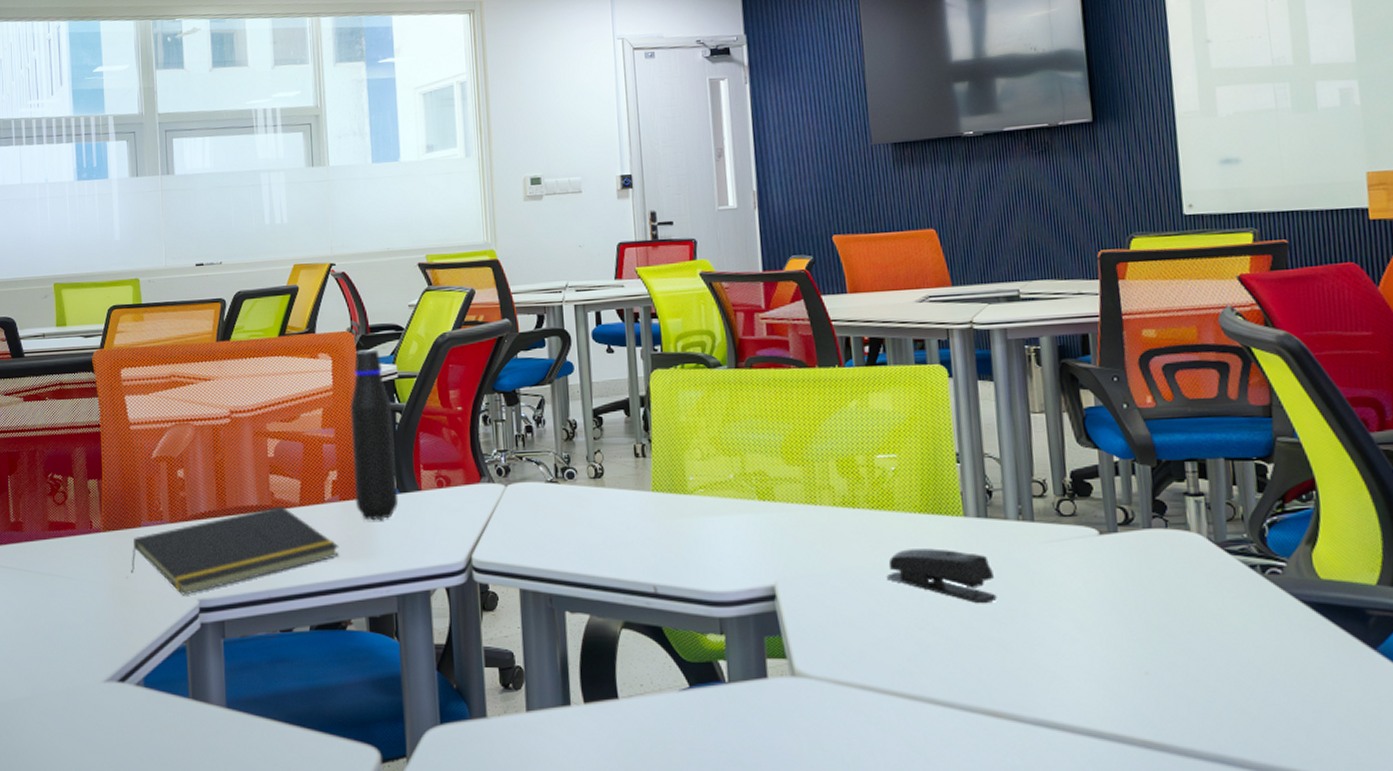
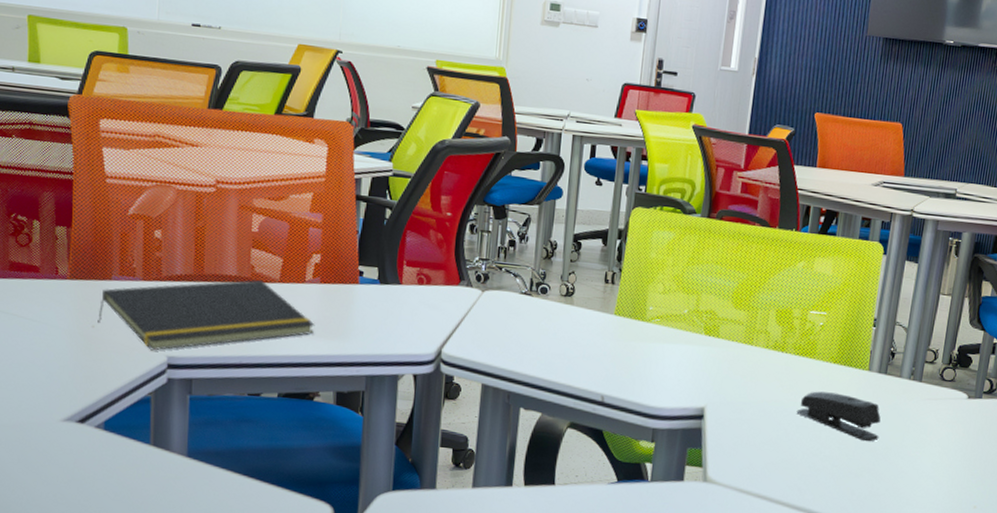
water bottle: present [350,349,399,521] -> none [335,142,383,307]

